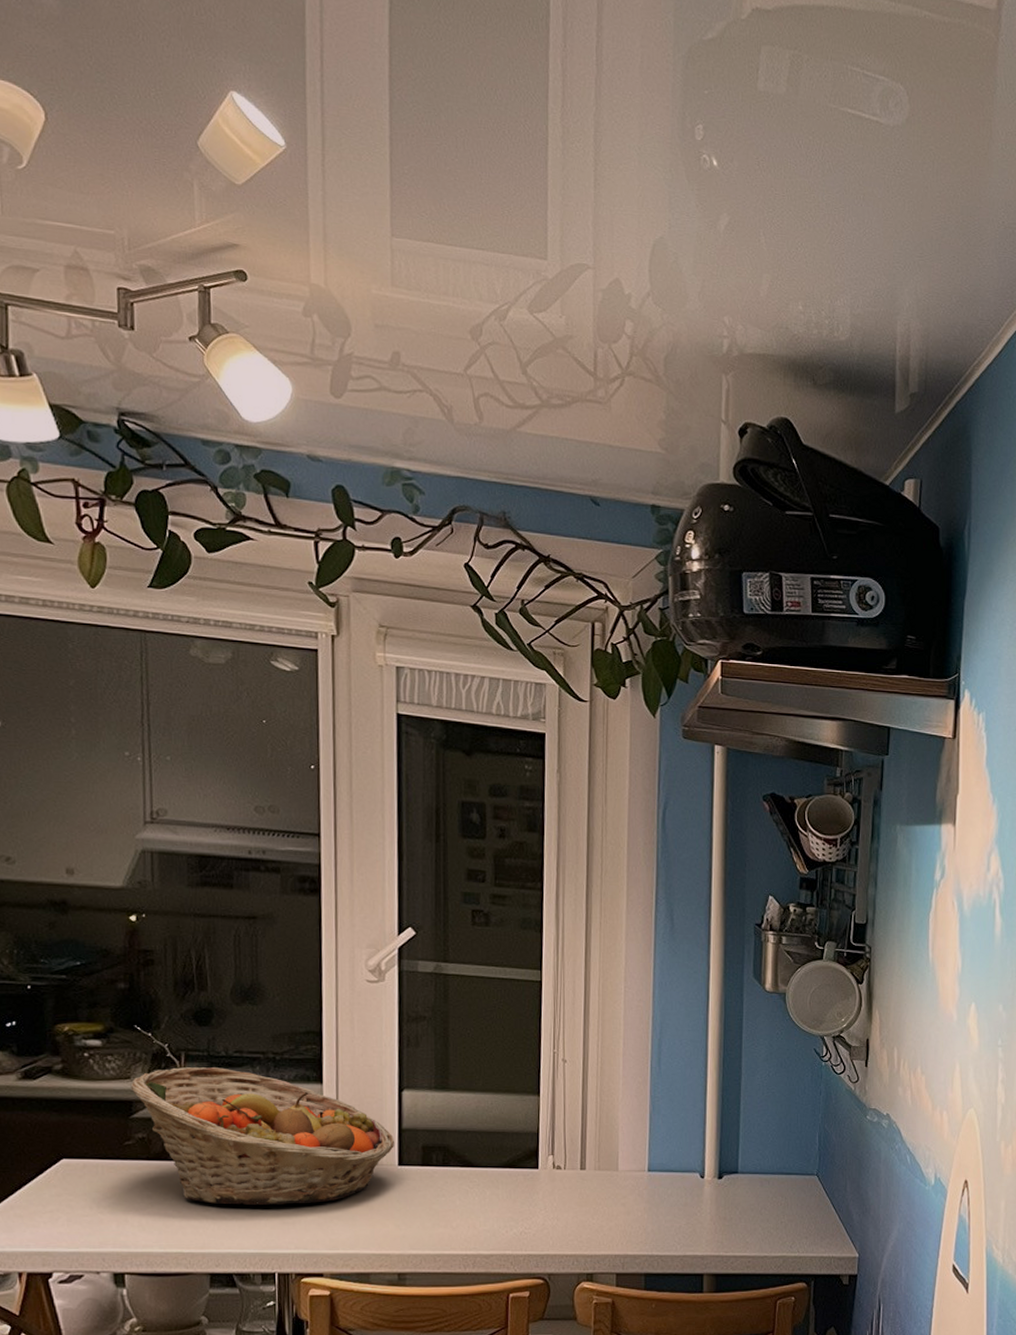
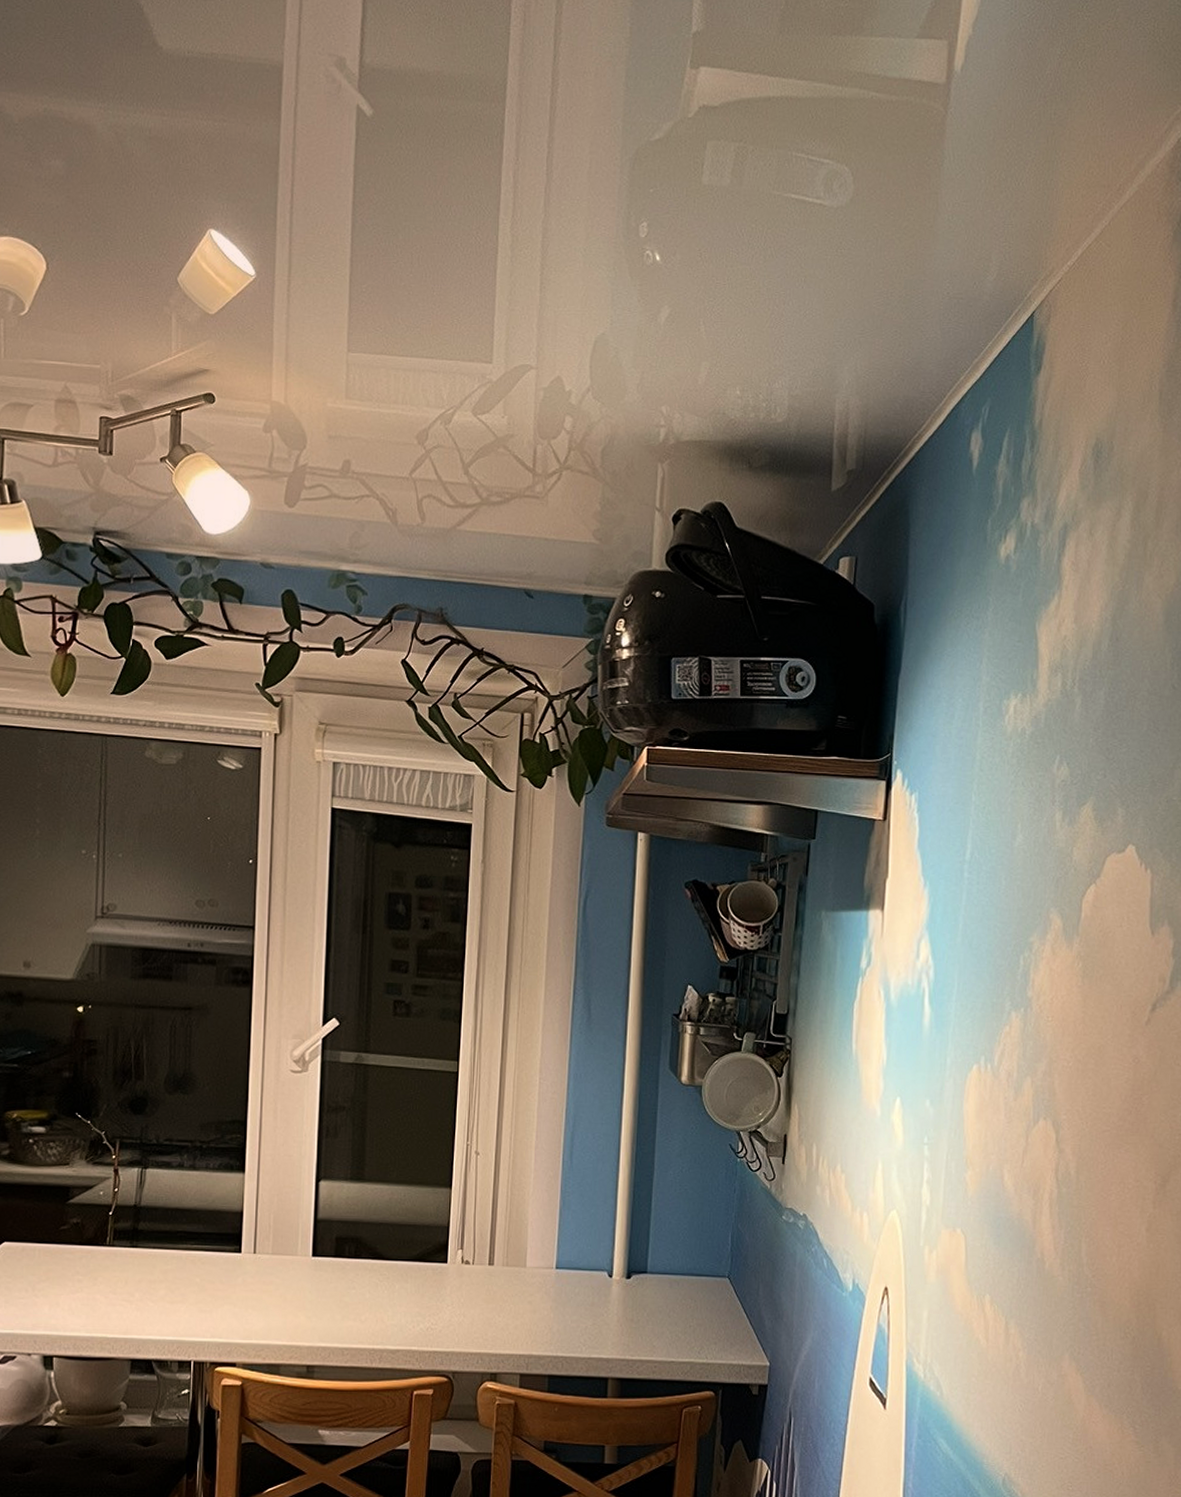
fruit basket: present [130,1067,395,1205] -> none [69,1154,310,1293]

